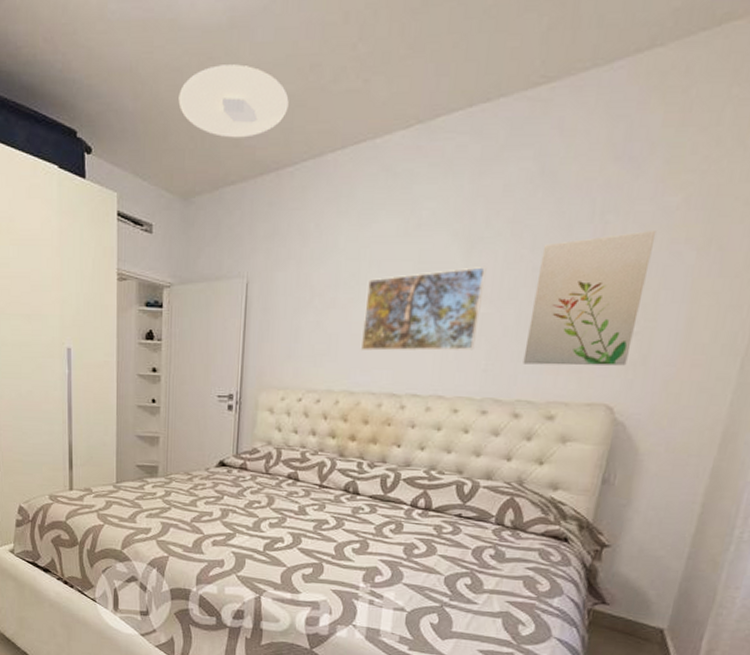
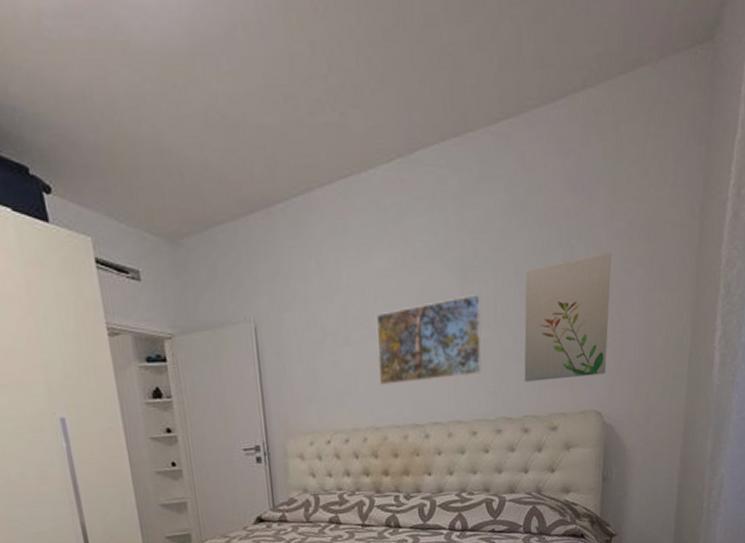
ceiling light: present [178,64,289,138] -> none [145,94,269,174]

